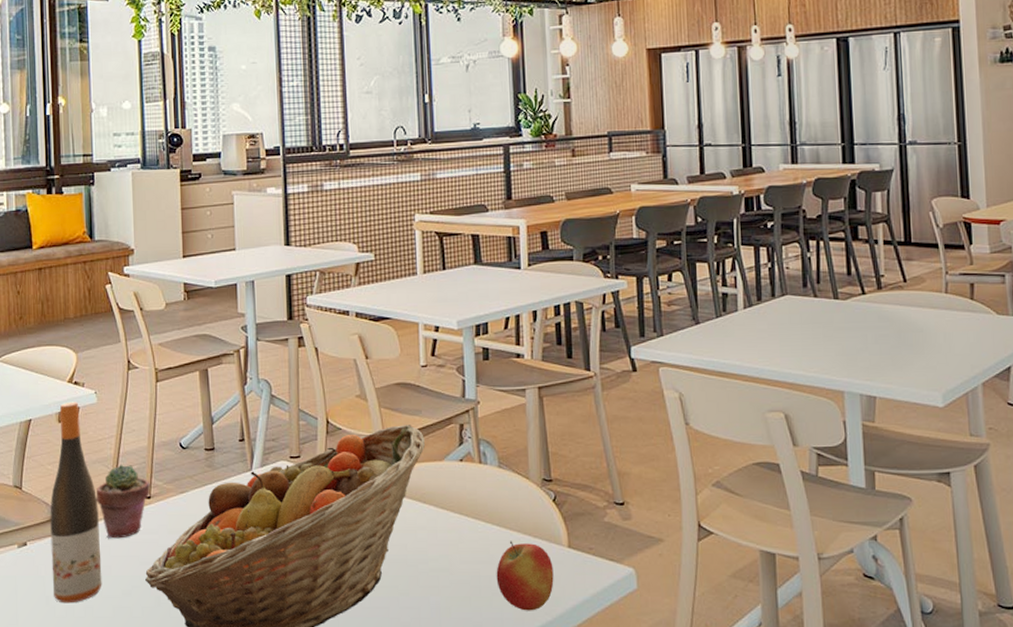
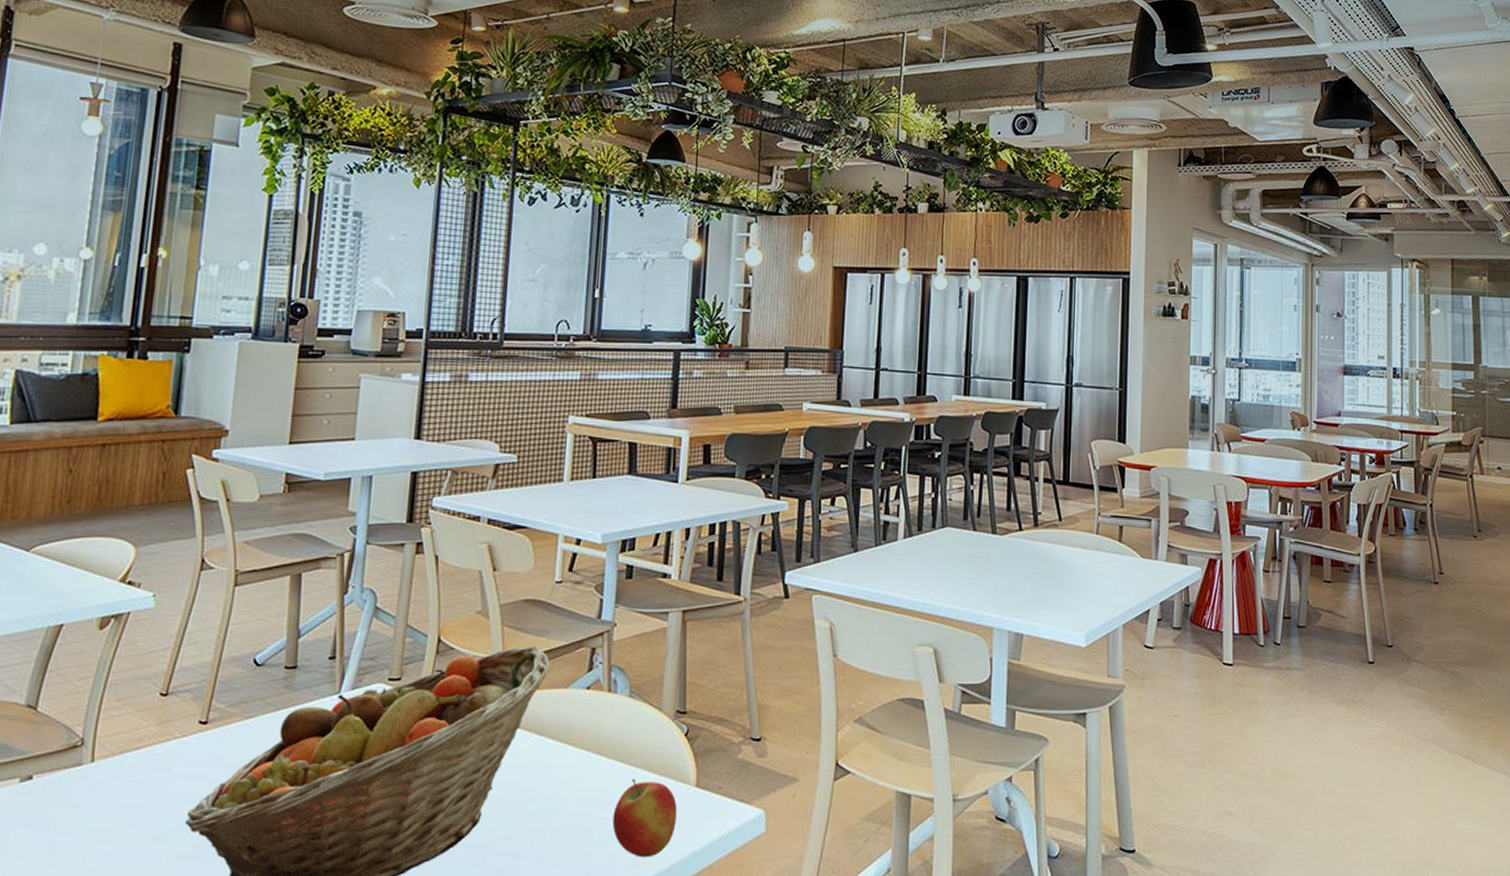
wine bottle: present [50,401,102,603] -> none [60,605,137,852]
potted succulent: present [96,464,150,539] -> none [136,682,209,772]

